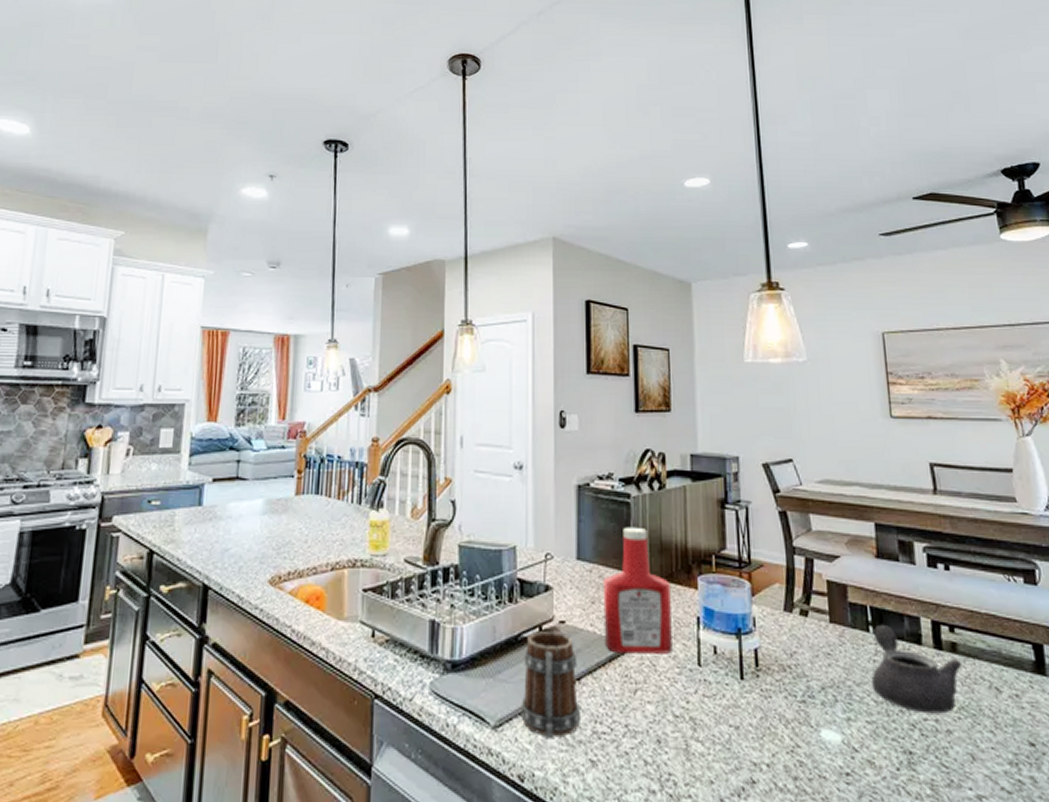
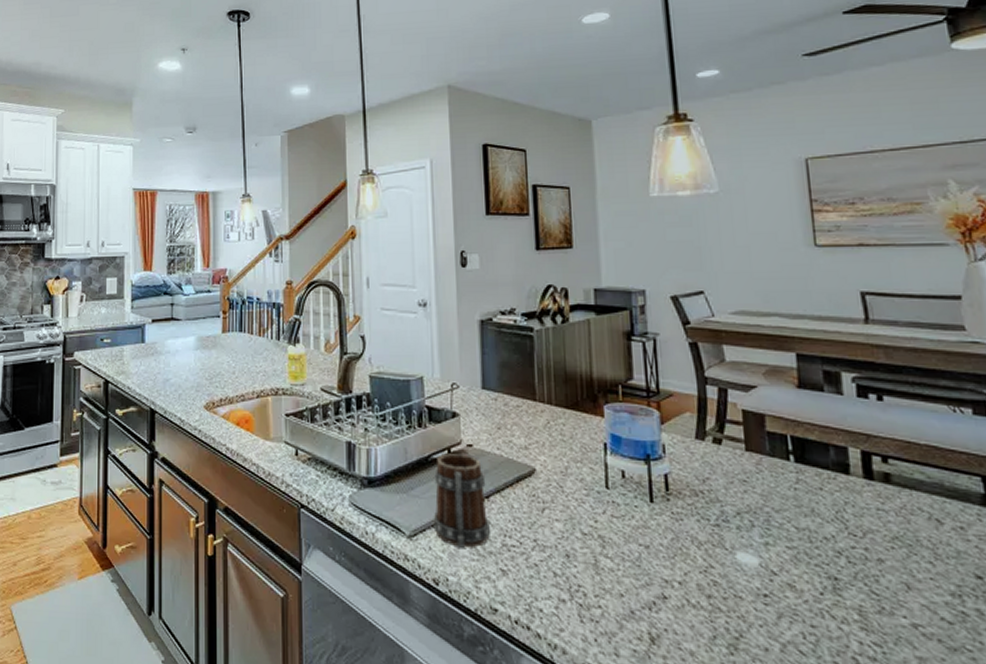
ketchup bottle: present [603,526,673,654] -> none [508,358,580,477]
teapot: present [871,624,963,714] -> none [792,453,897,543]

